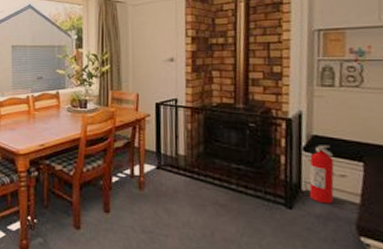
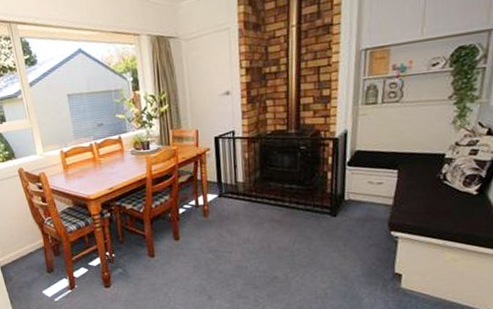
fire extinguisher: present [309,145,335,204] -> none [351,158,373,209]

